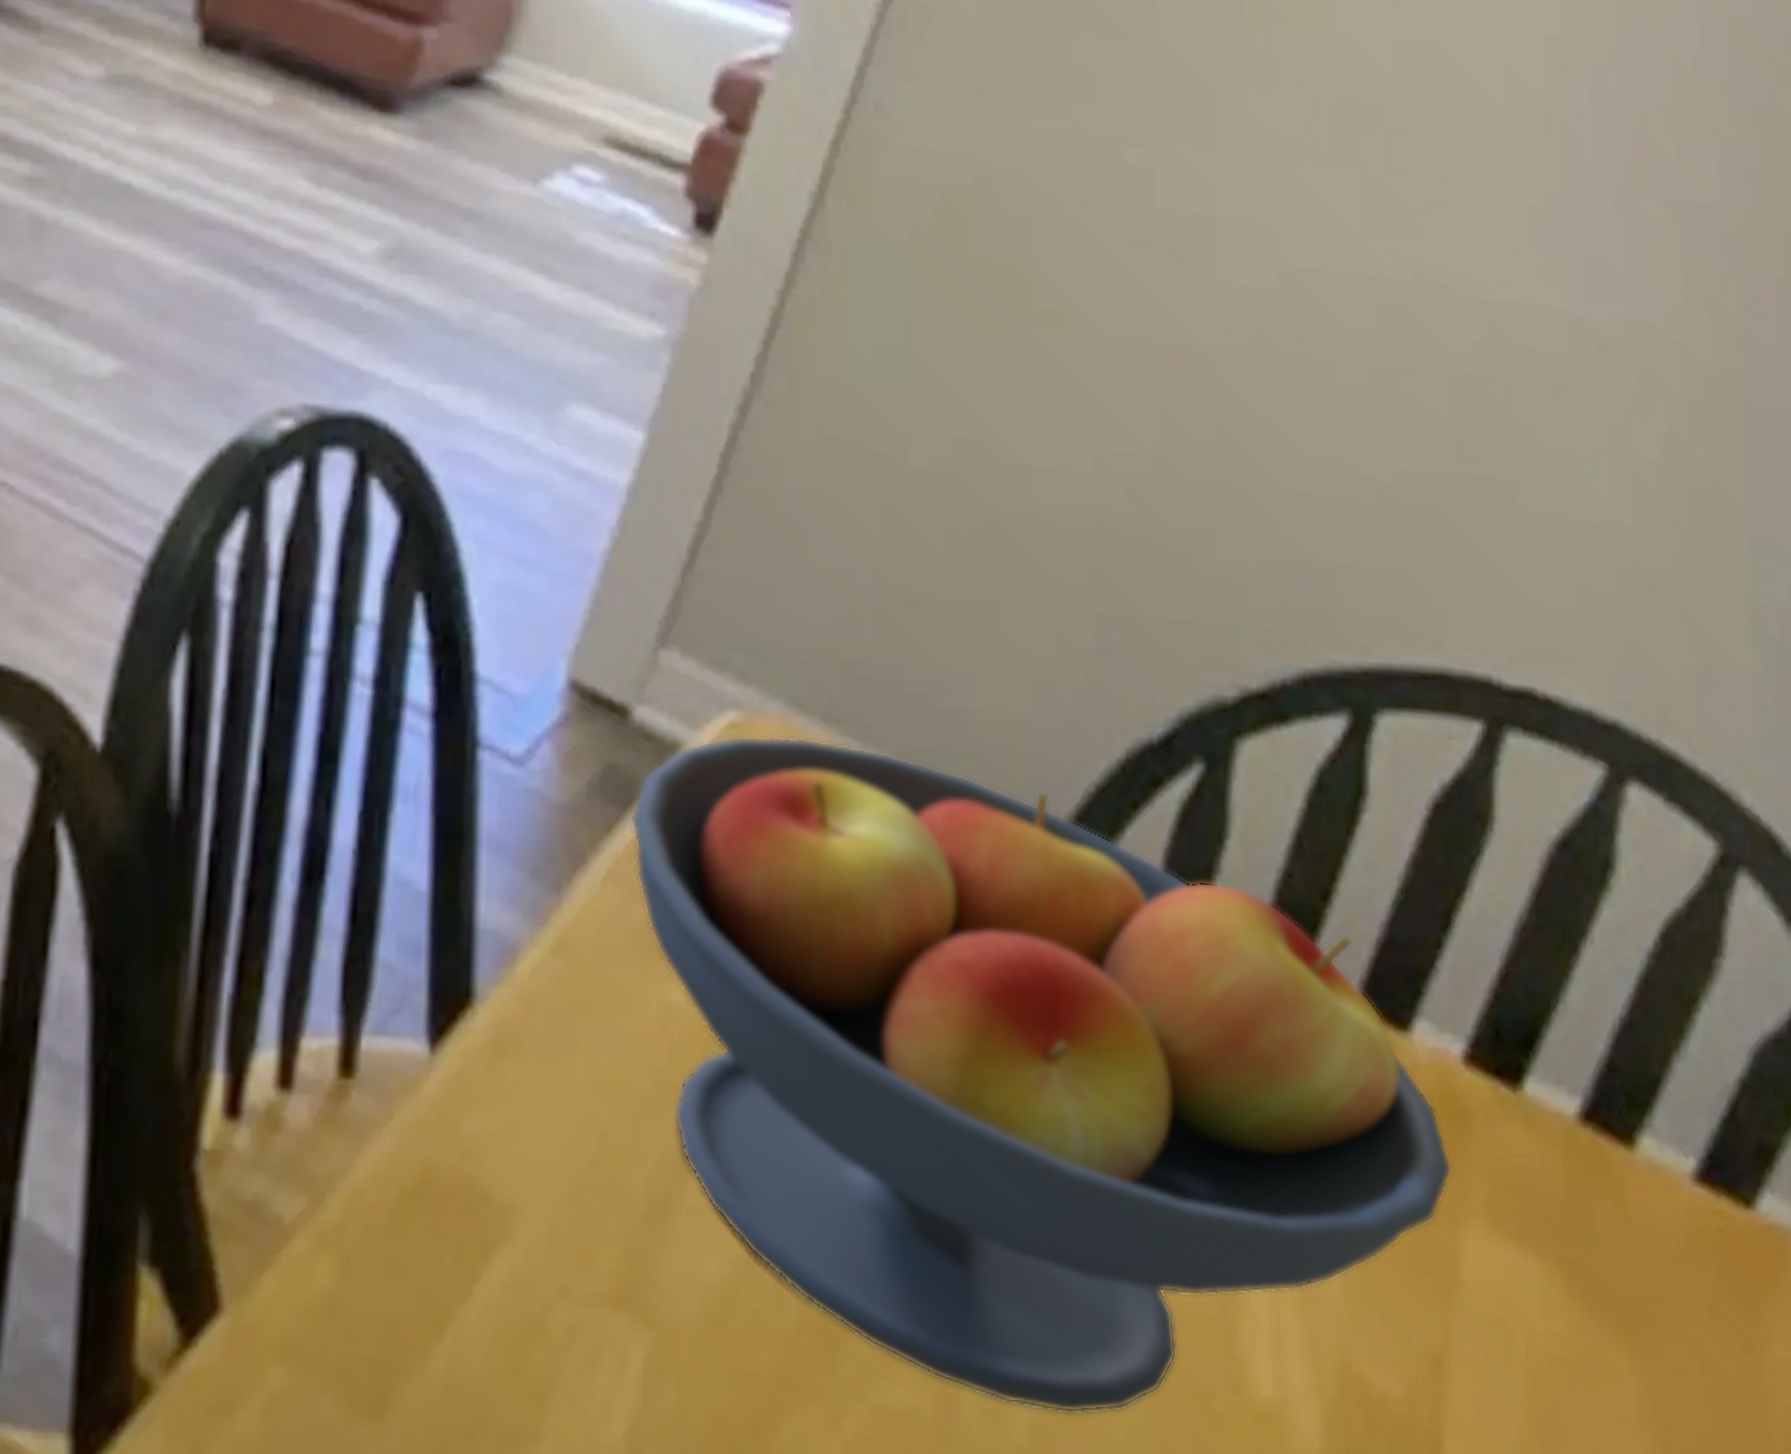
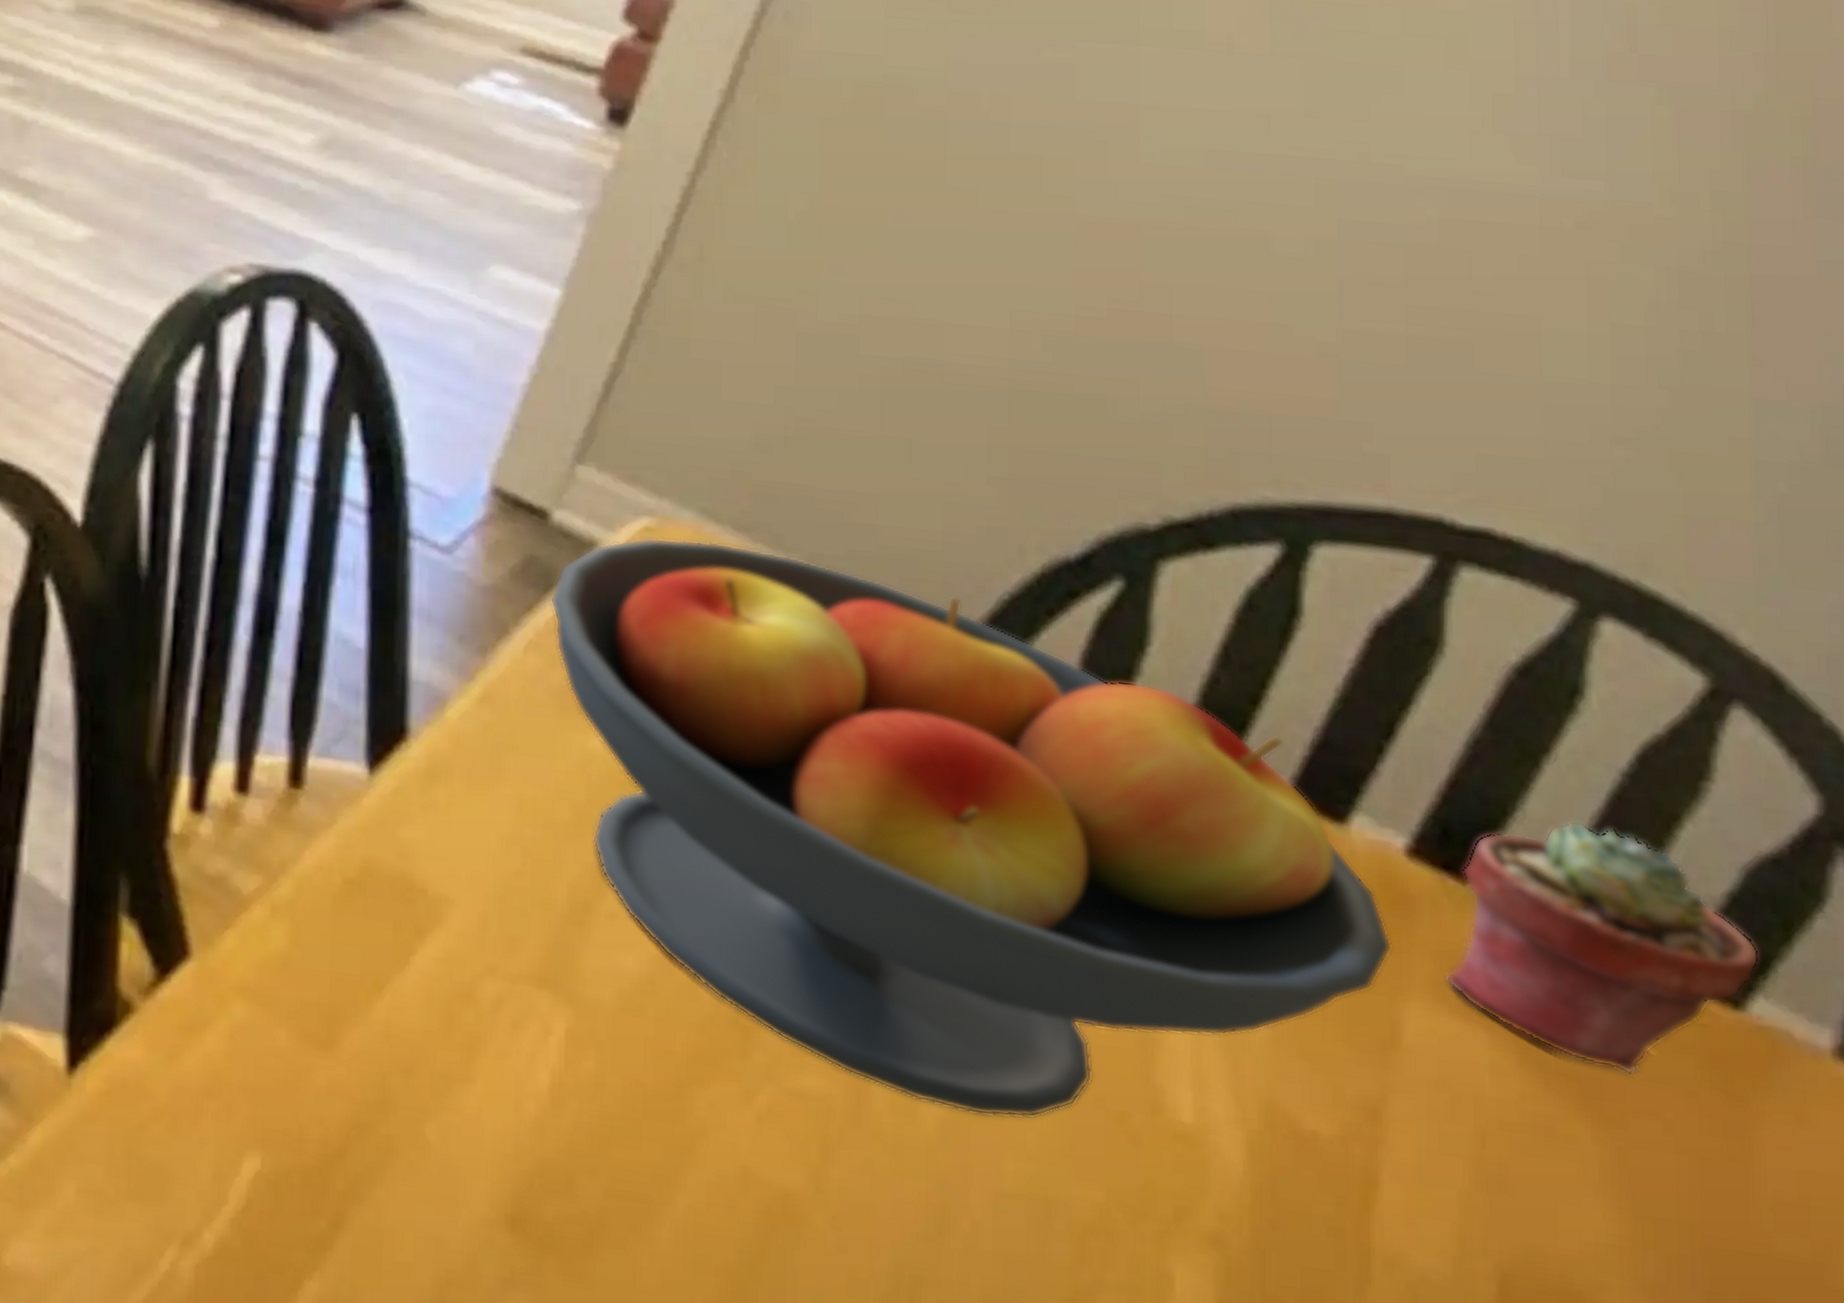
potted succulent: none [1499,1011,1767,1293] -> present [1445,821,1760,1075]

